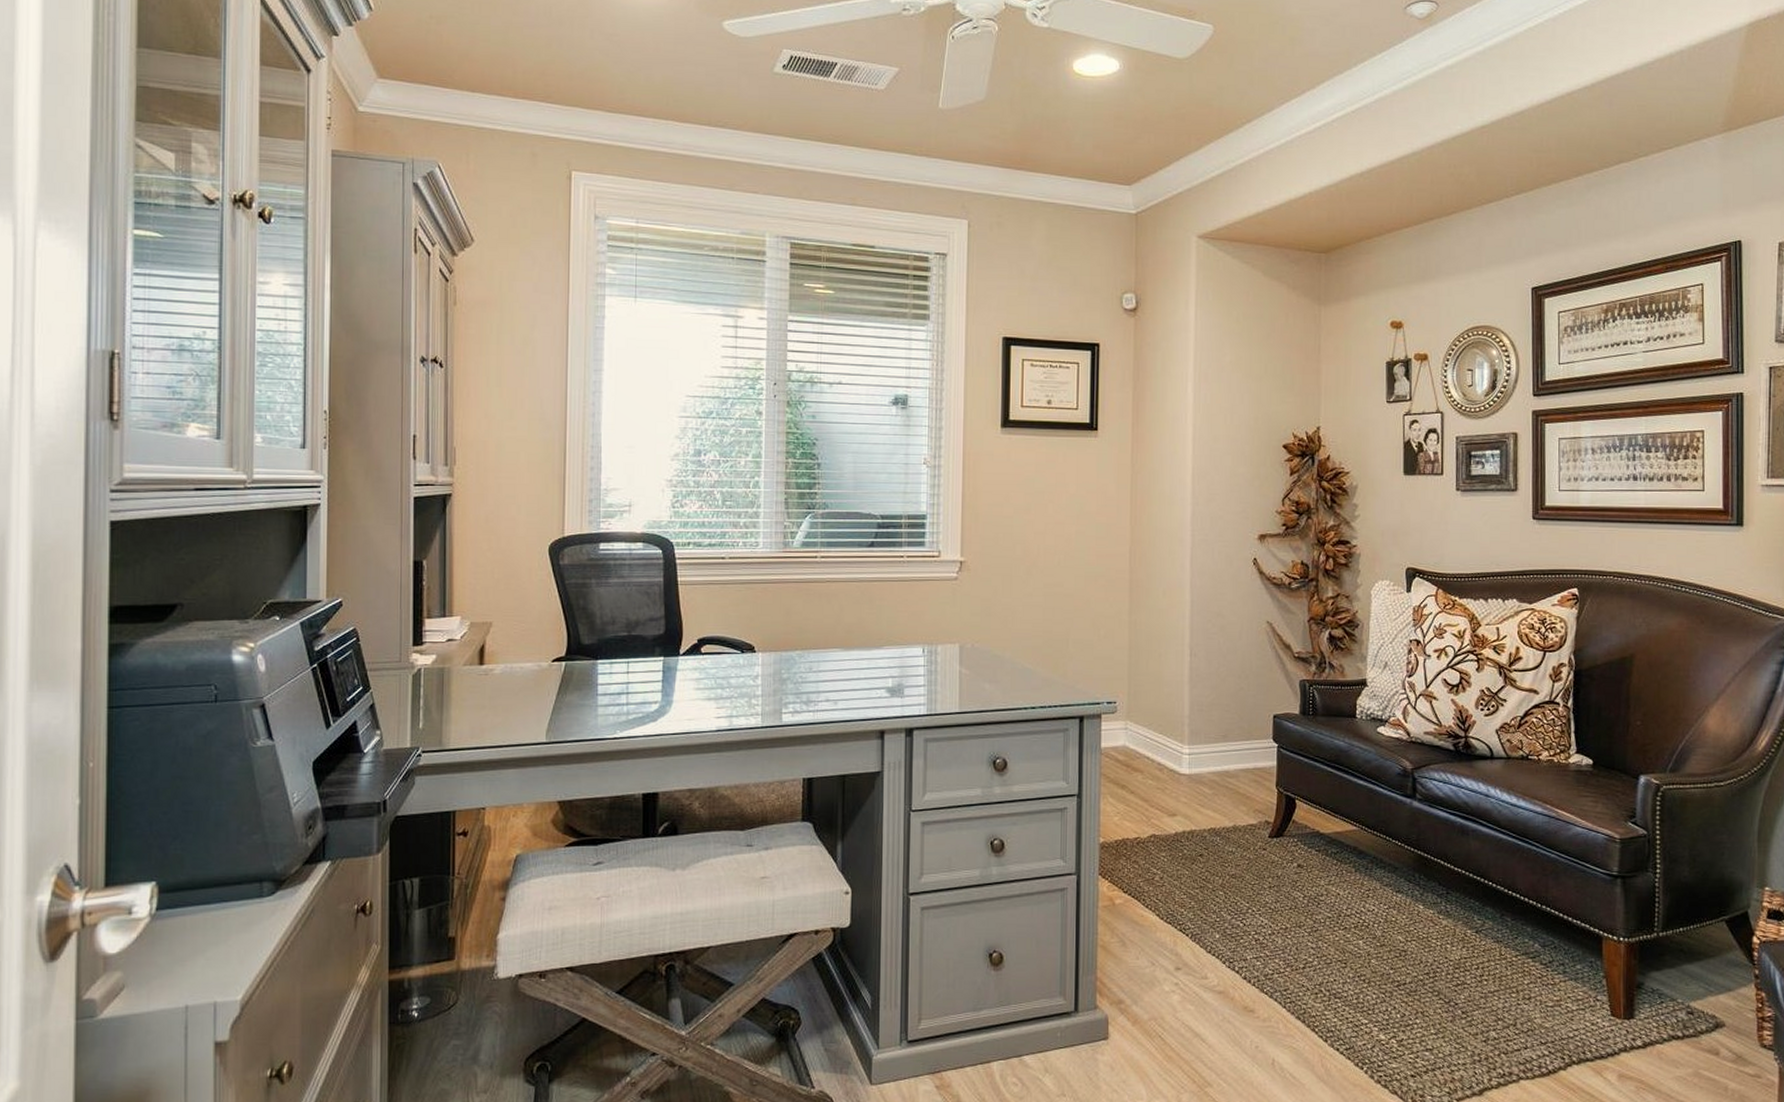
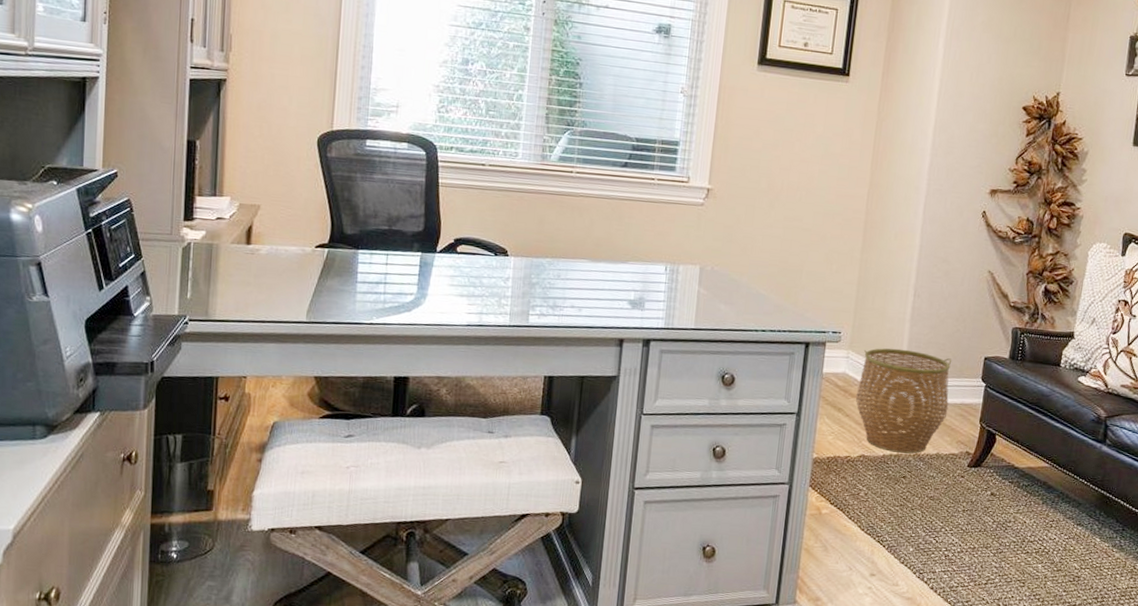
basket: none [1139,714,1241,829] -> present [855,348,952,454]

